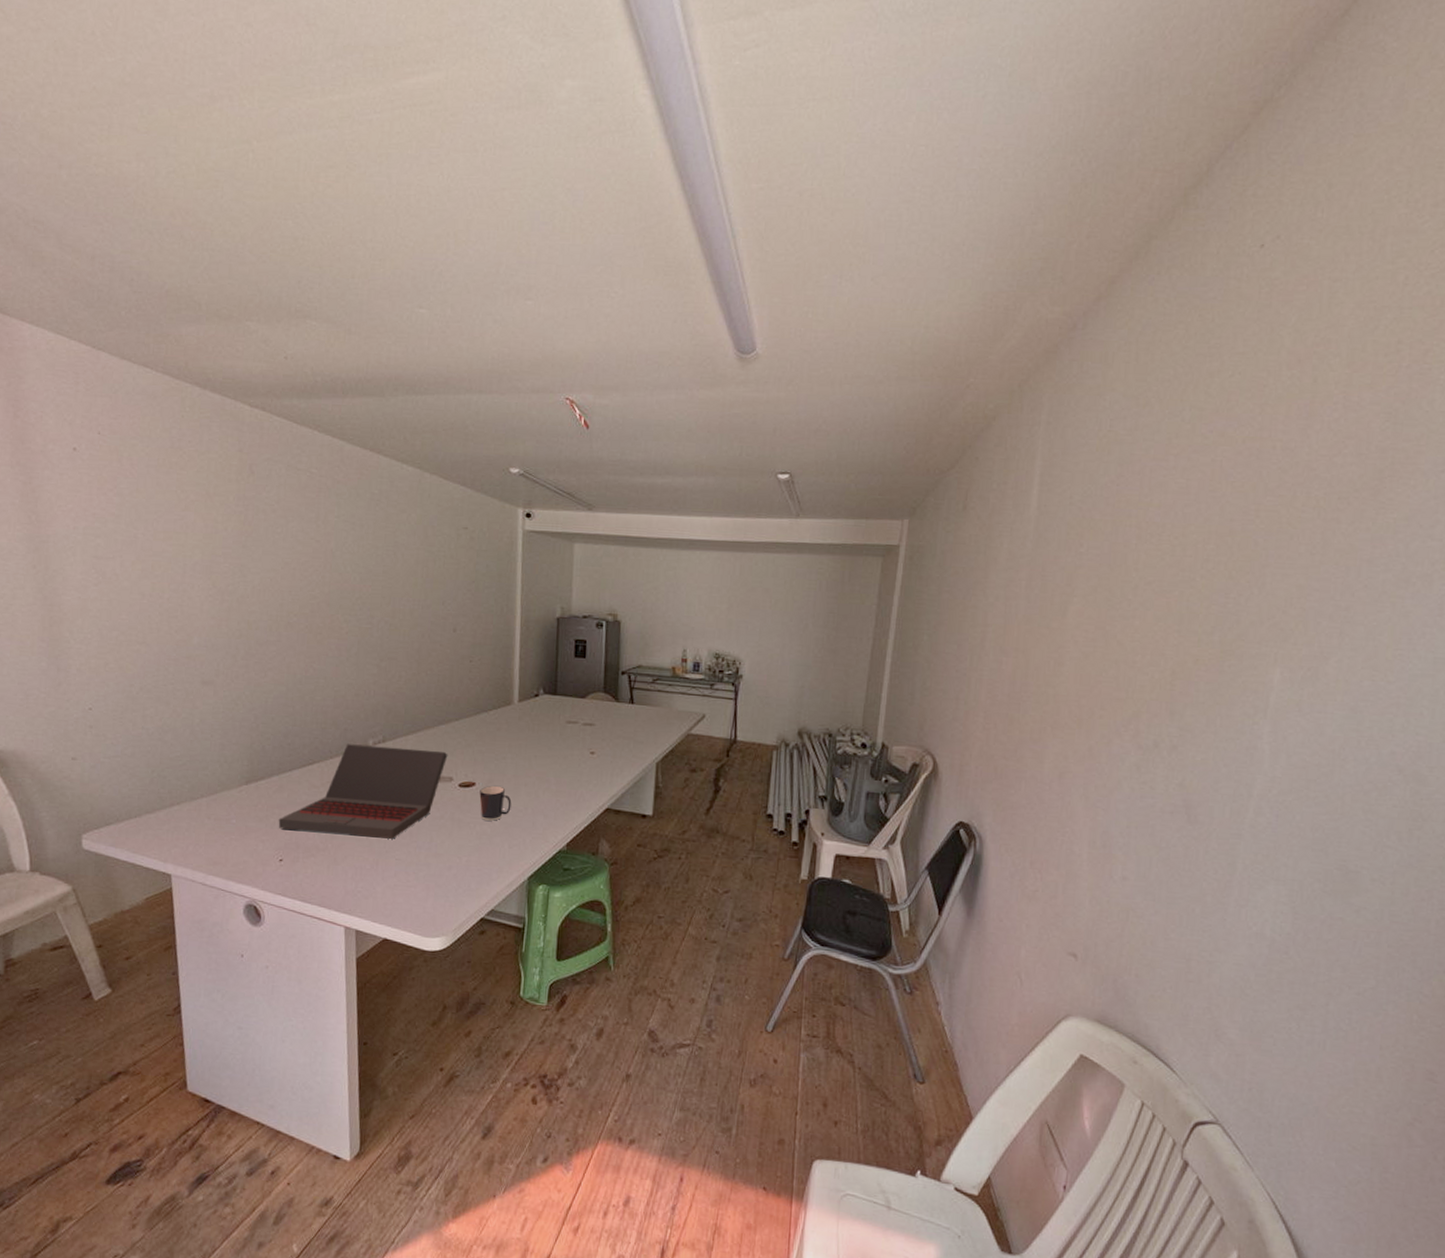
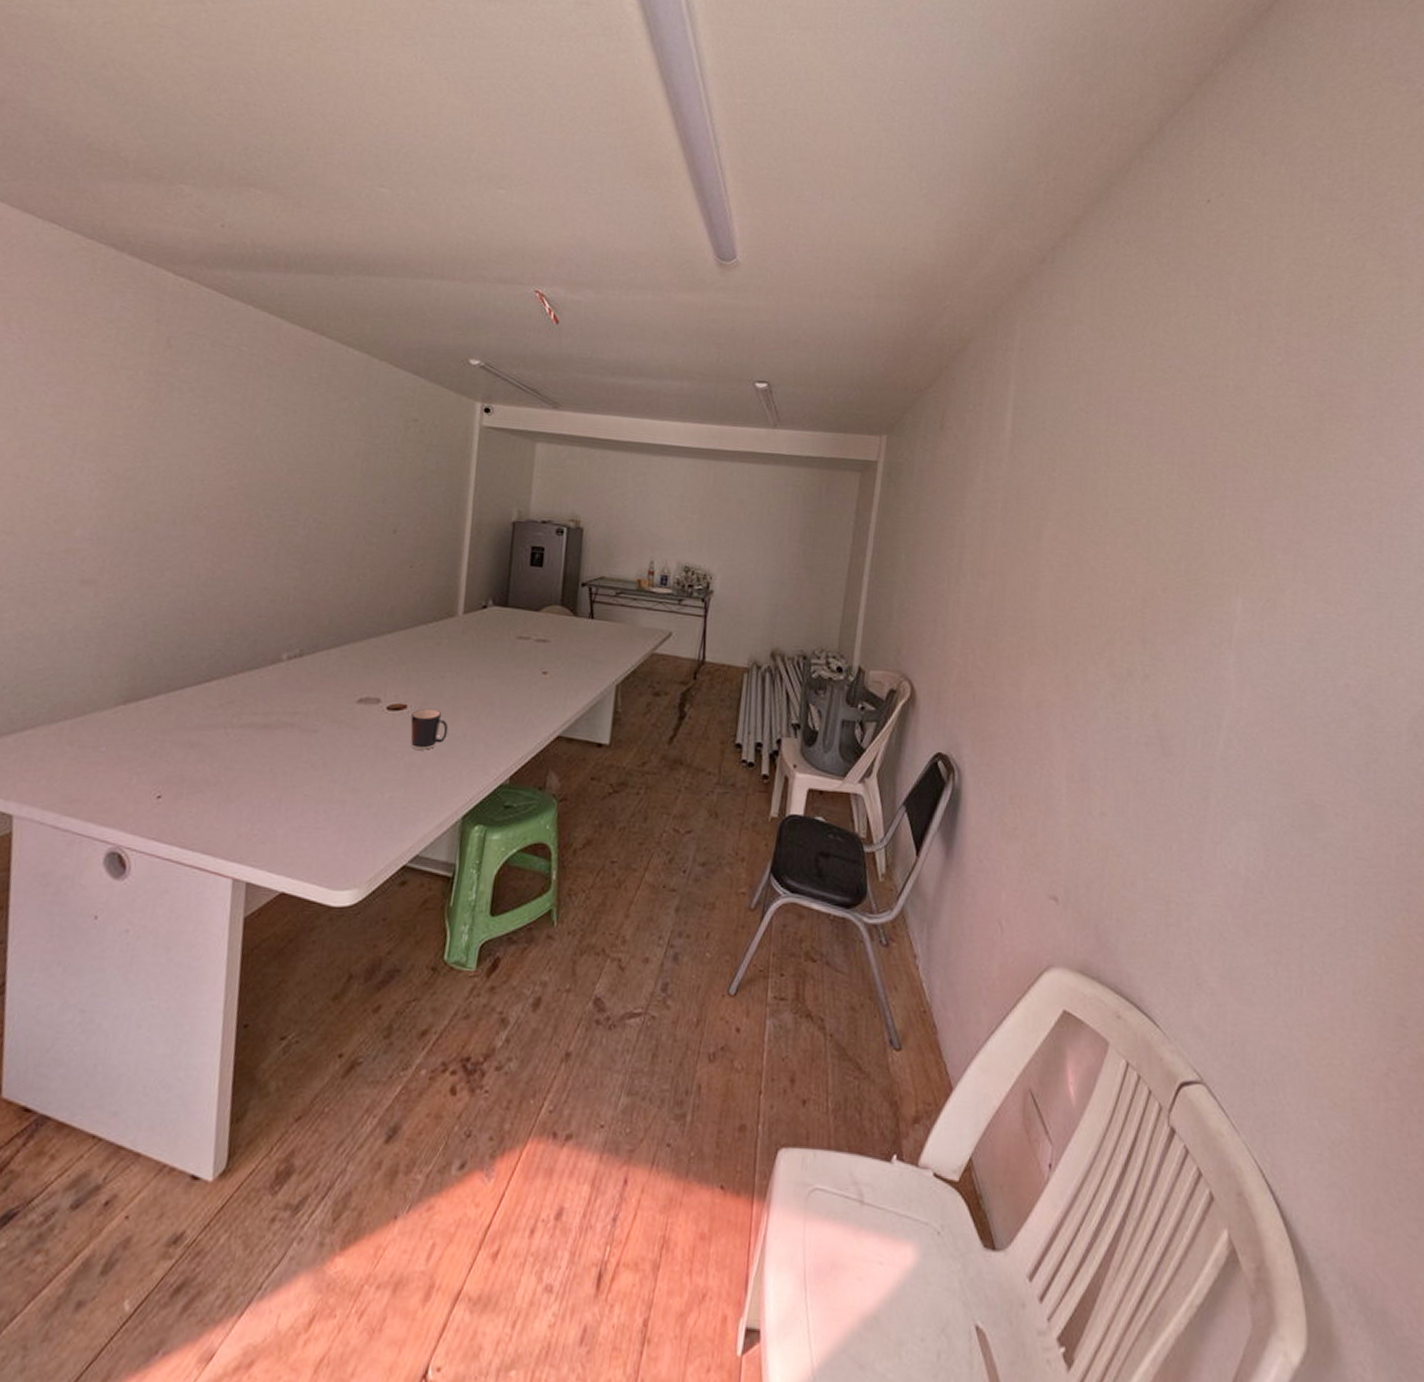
laptop: present [278,744,448,839] -> none [159,657,377,771]

